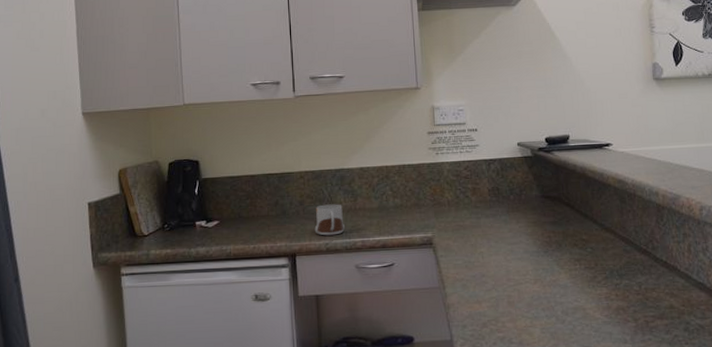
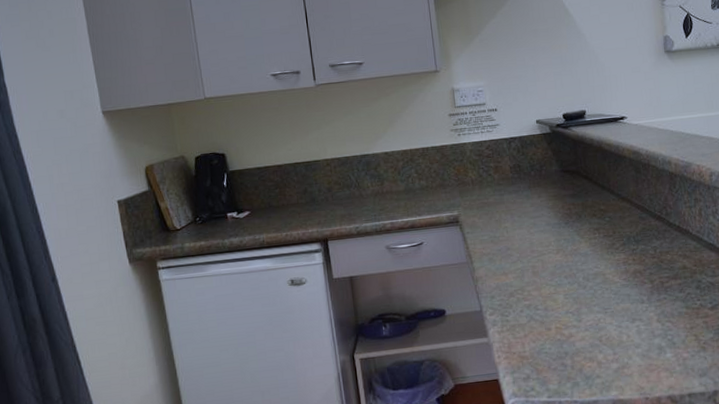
mug: present [314,204,345,236] -> none [344,188,373,220]

